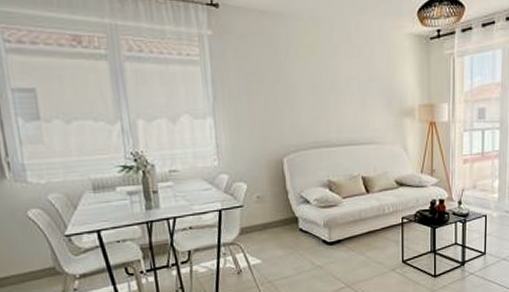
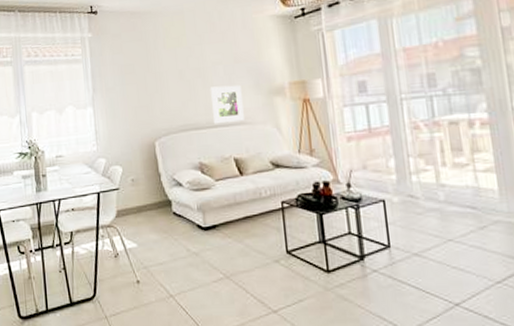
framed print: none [344,103,374,143] -> present [211,85,244,124]

